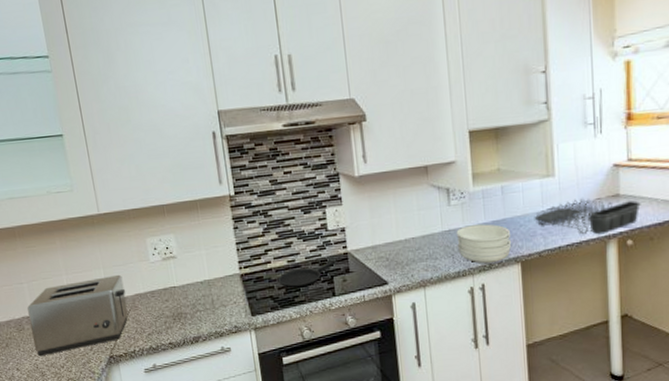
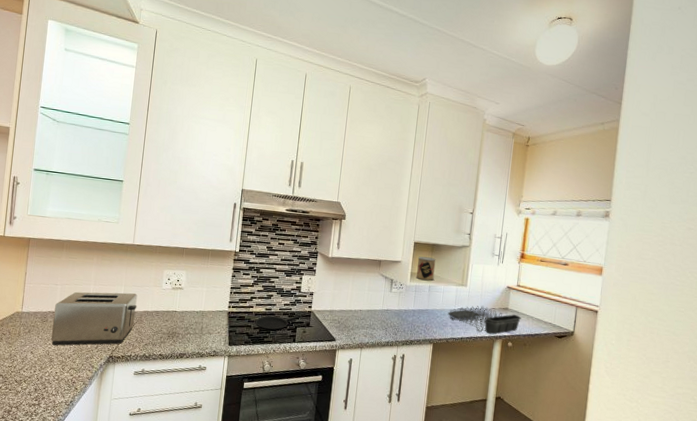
bowl: present [456,224,512,265] -> none [390,309,429,341]
tin can: none [478,147,506,181] -> present [416,256,436,281]

